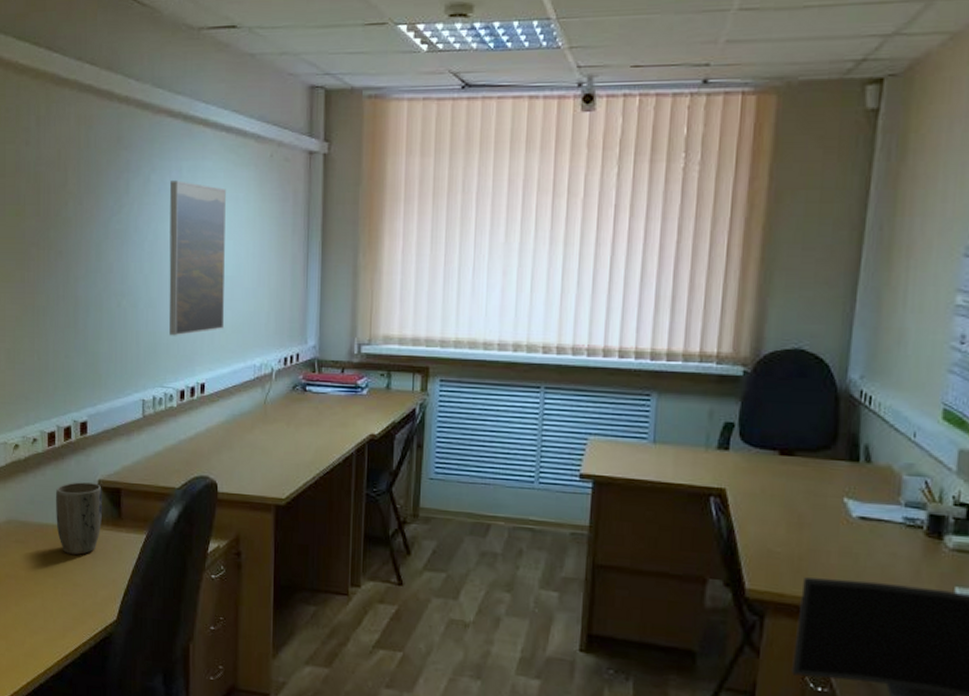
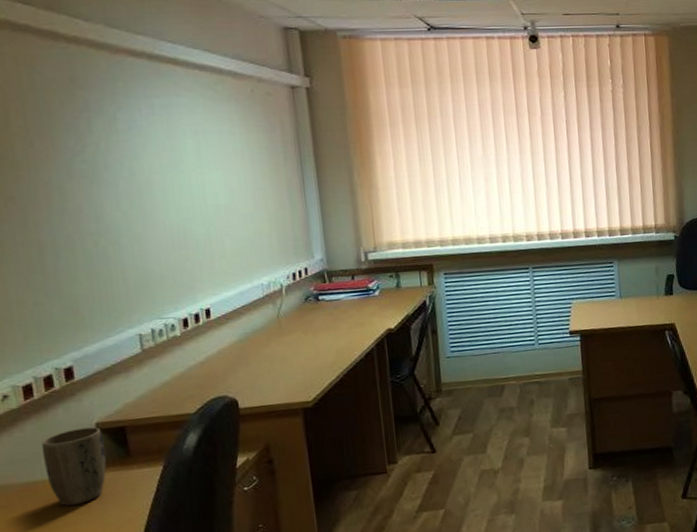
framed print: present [169,180,226,336] -> none [141,117,224,268]

